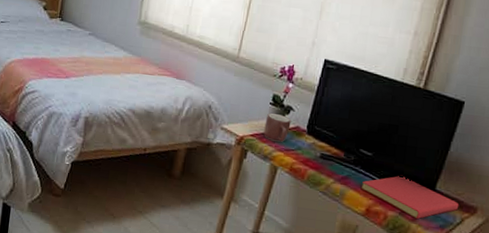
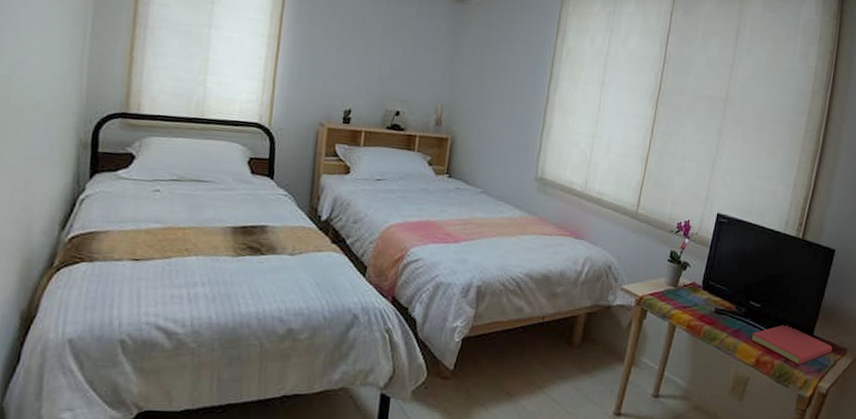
mug: present [263,112,291,143] -> none [662,269,688,301]

